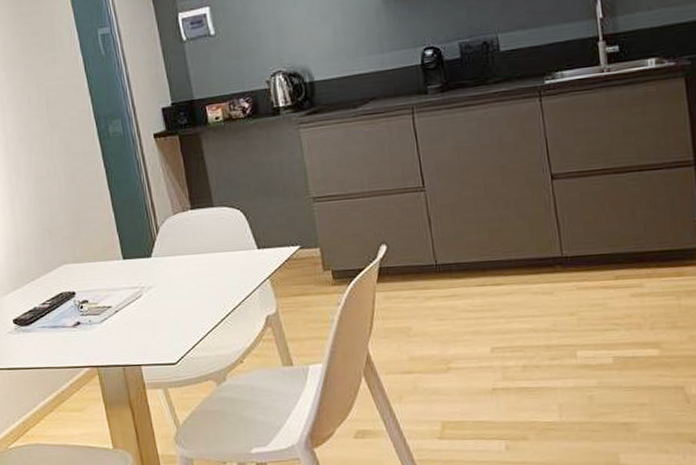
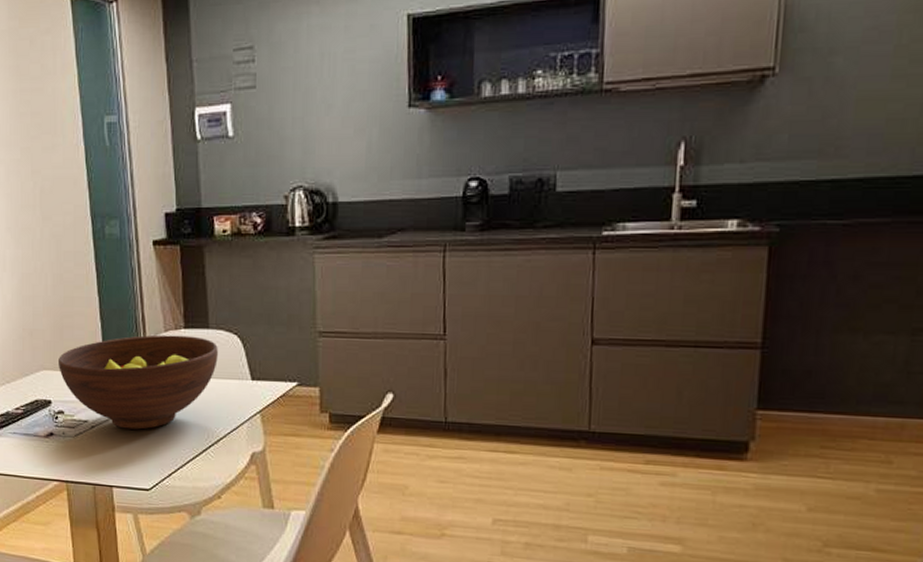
fruit bowl: none [78,215,225,309] -> present [59,335,218,430]

